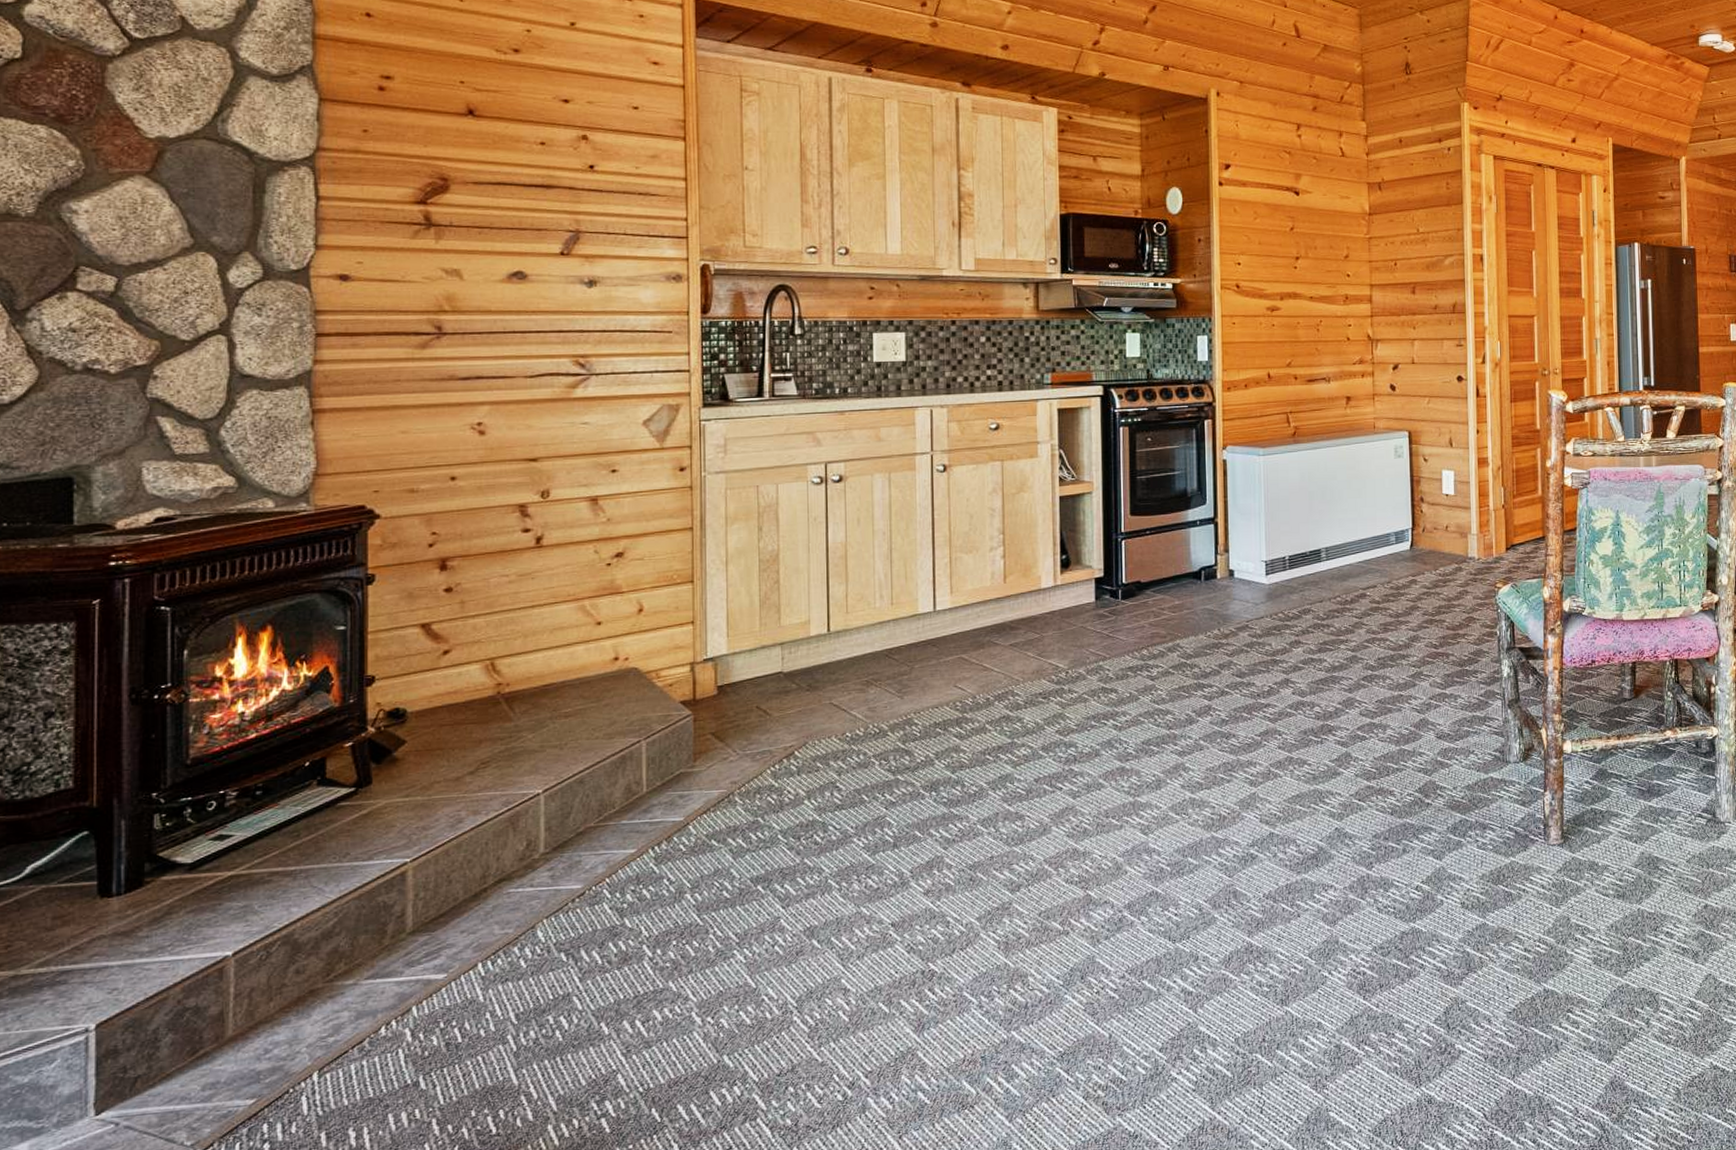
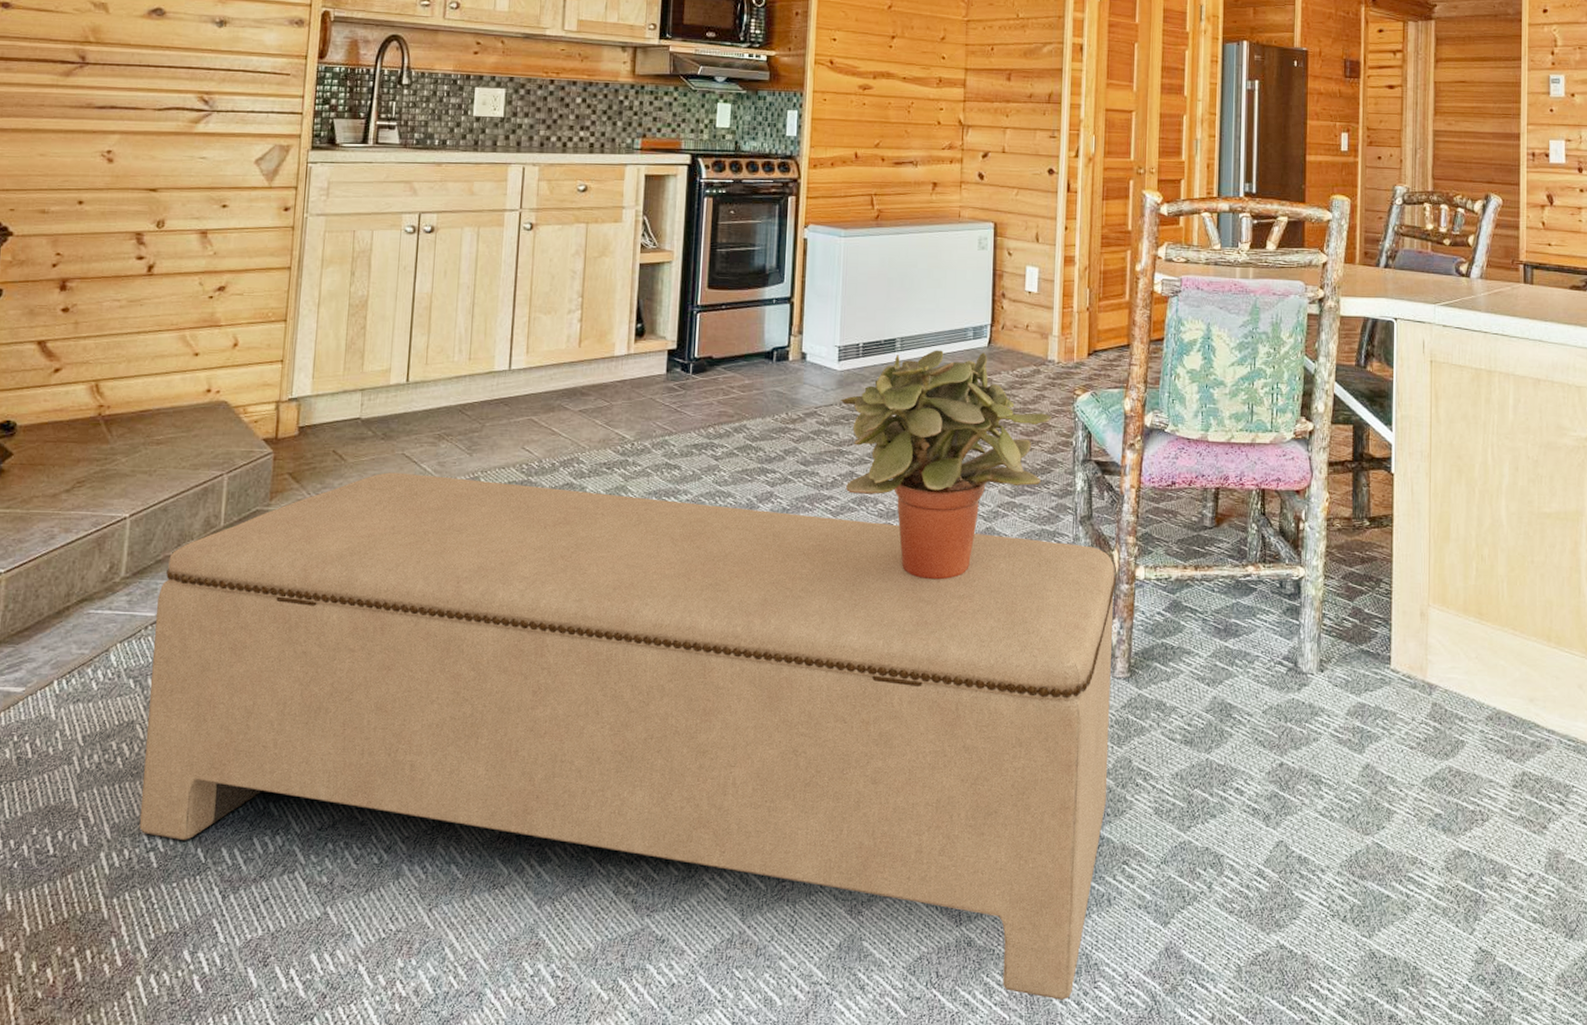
bench: none [582,721,1549,1141] -> present [139,472,1117,1000]
potted plant: none [1270,555,1475,773] -> present [840,350,1052,580]

